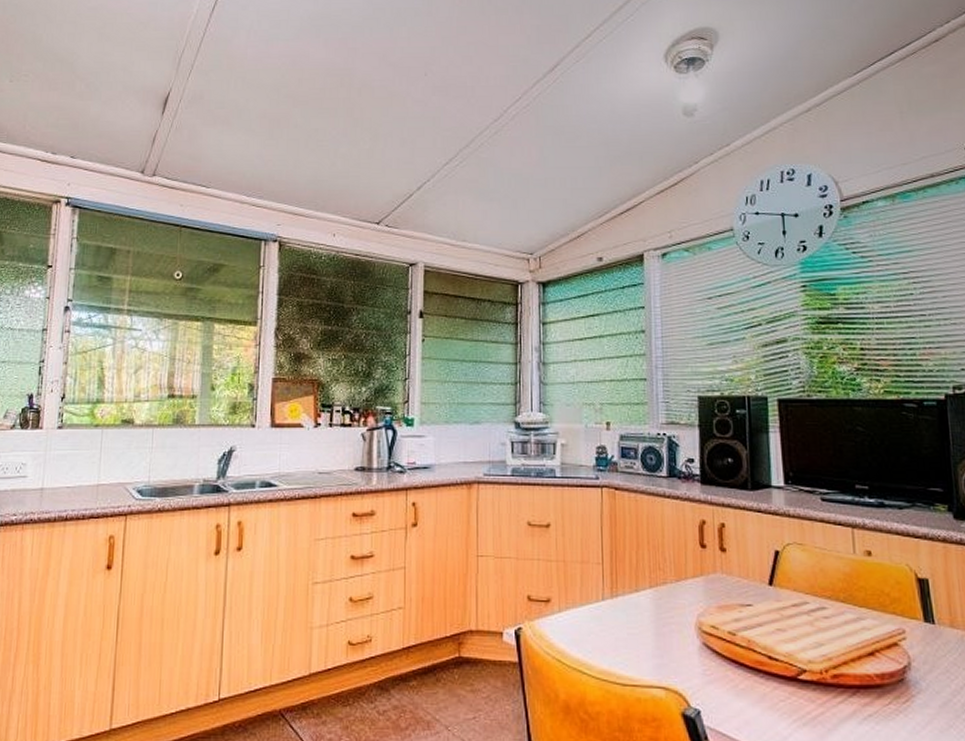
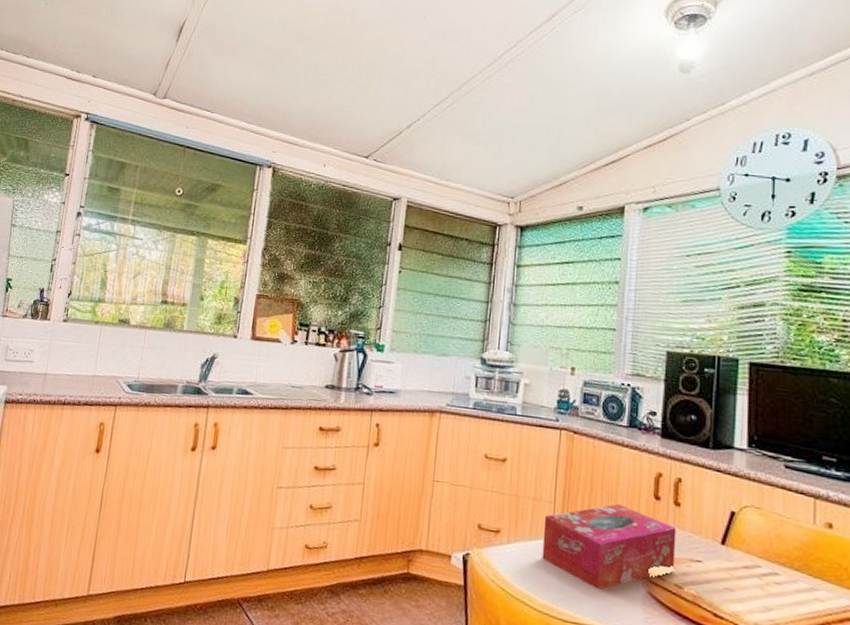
tissue box: none [594,557,727,647] -> present [542,504,677,590]

